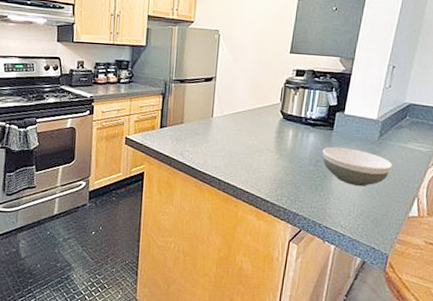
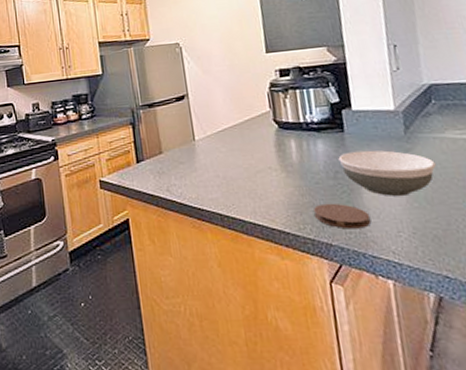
coaster: none [291,183,333,206] -> present [313,203,371,229]

